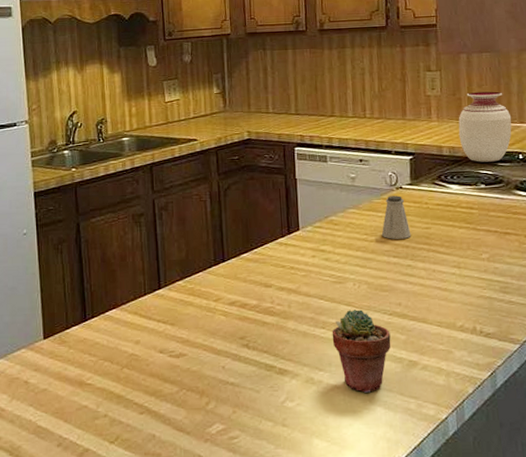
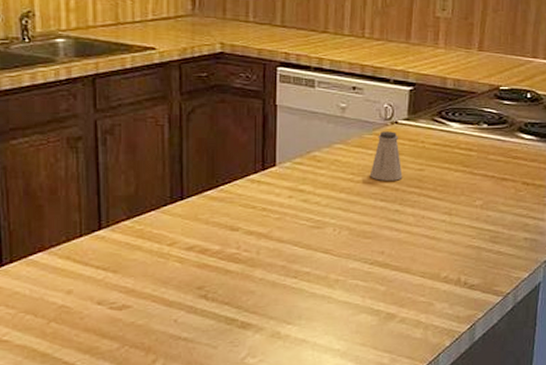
potted succulent: present [331,309,391,394] -> none [304,258,369,349]
vase: present [458,91,512,162] -> none [466,18,525,99]

